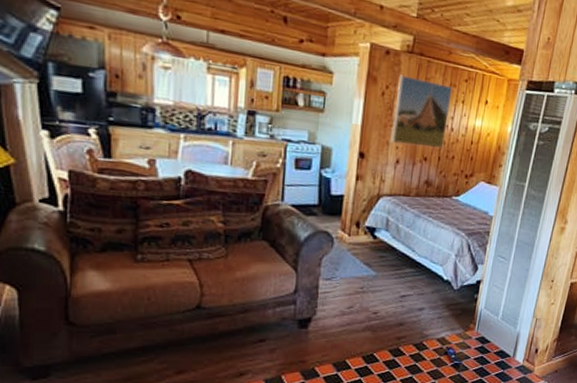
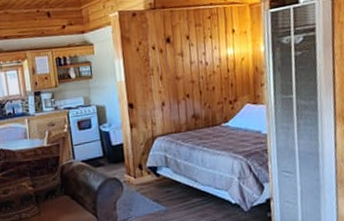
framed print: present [391,75,453,149] -> none [148,26,203,89]

